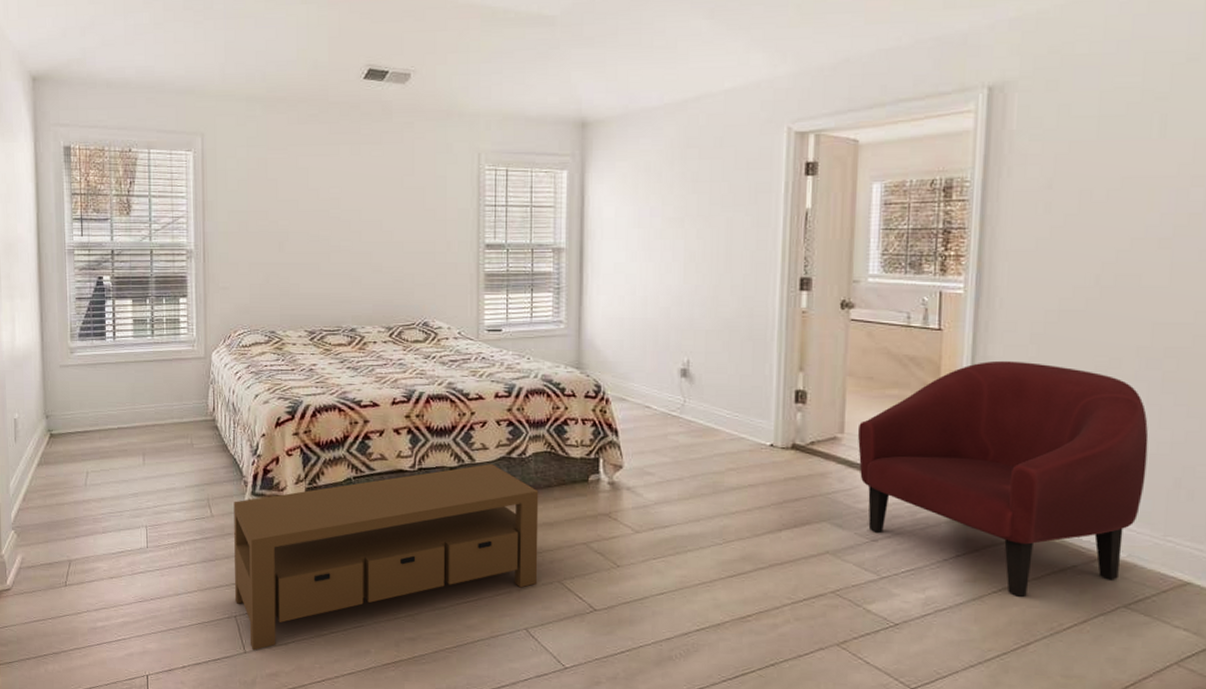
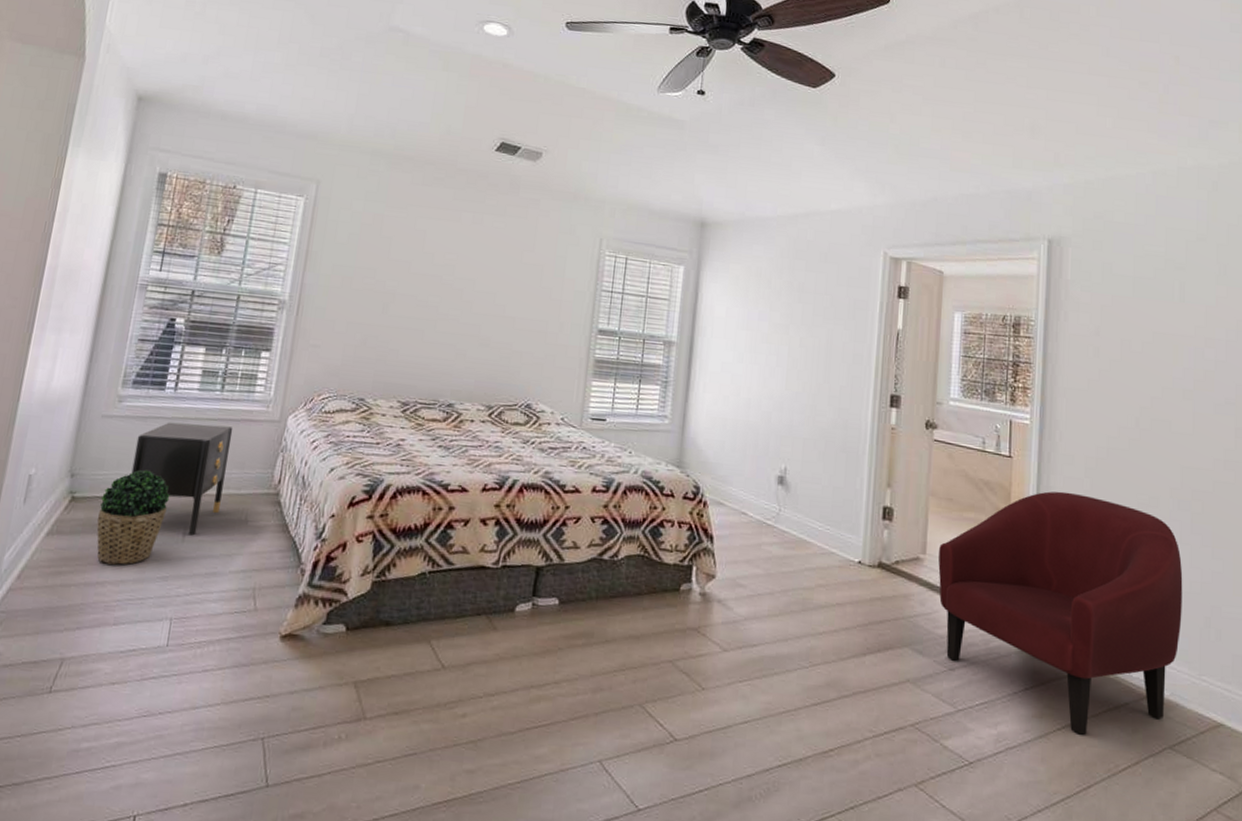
potted plant: none [72,408,127,486] -> present [96,470,170,565]
nightstand: none [91,365,169,459] -> present [131,422,233,536]
tv stand: present [234,464,539,651] -> none [266,565,628,784]

